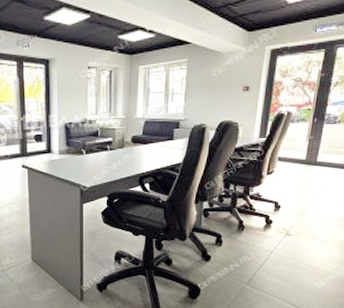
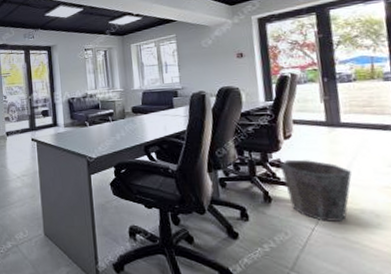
waste bin: none [258,193,313,247] -> present [279,159,352,223]

